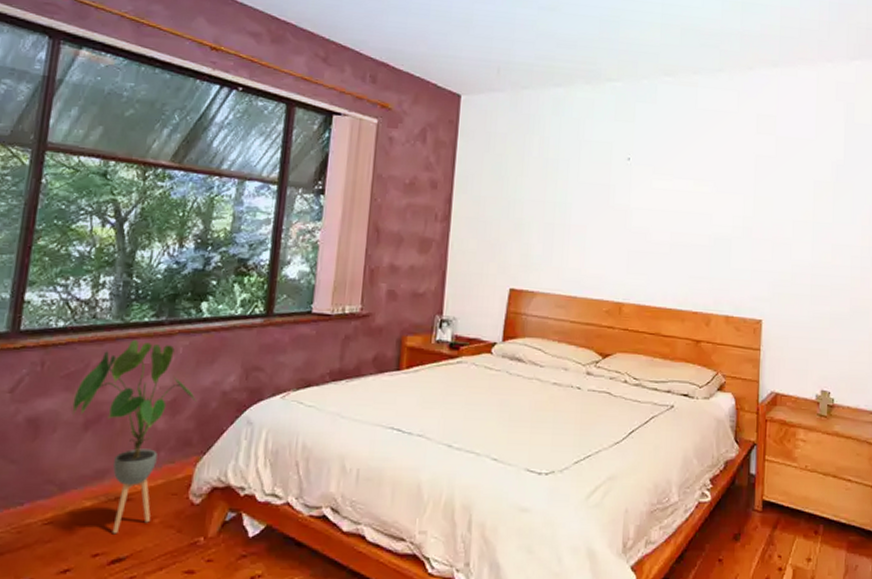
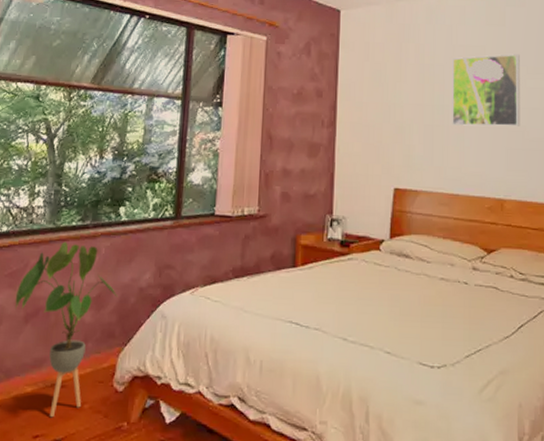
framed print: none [573,152,647,228] -> present [452,54,520,127]

